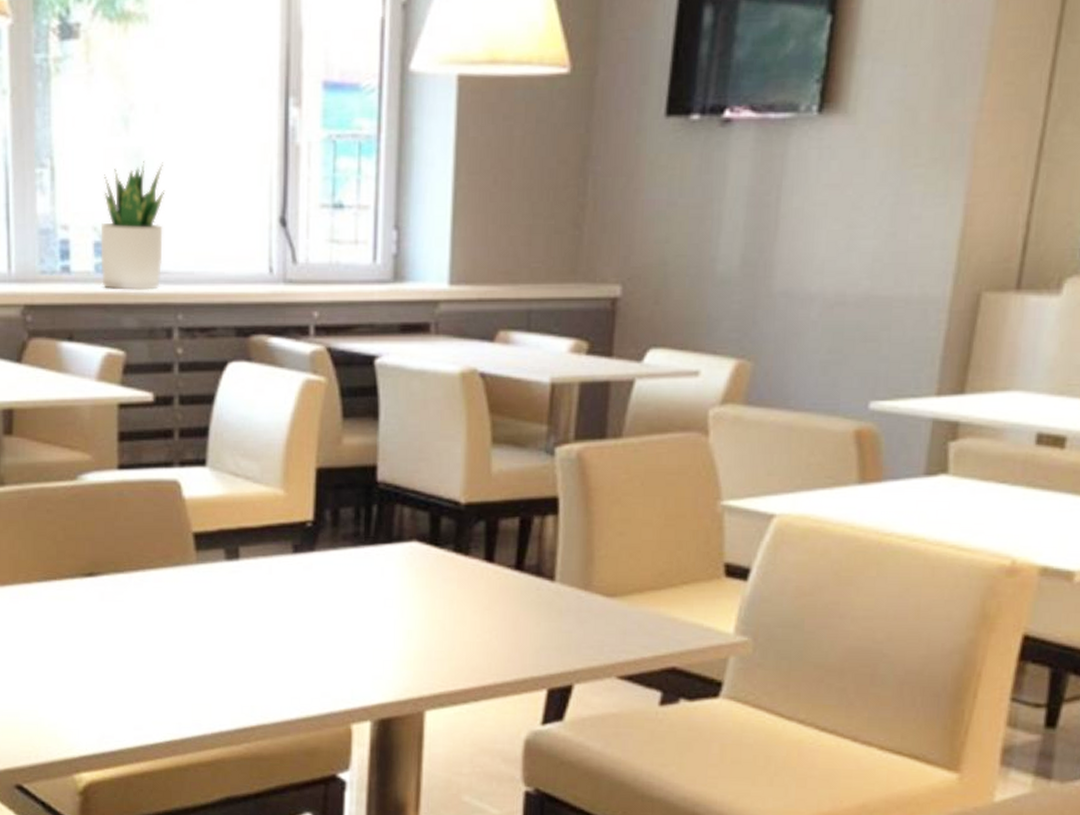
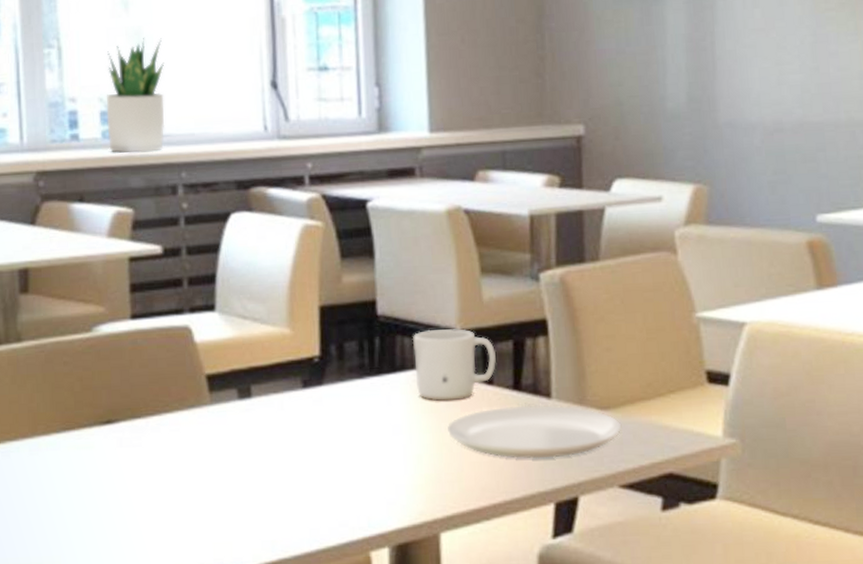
mug: none [412,501,500,576] -> present [412,329,496,401]
plate: none [442,586,627,643] -> present [448,405,622,459]

